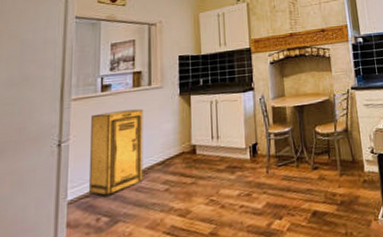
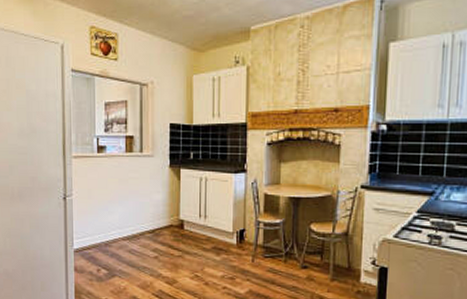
storage cabinet: present [88,108,143,196] -> none [89,174,135,252]

